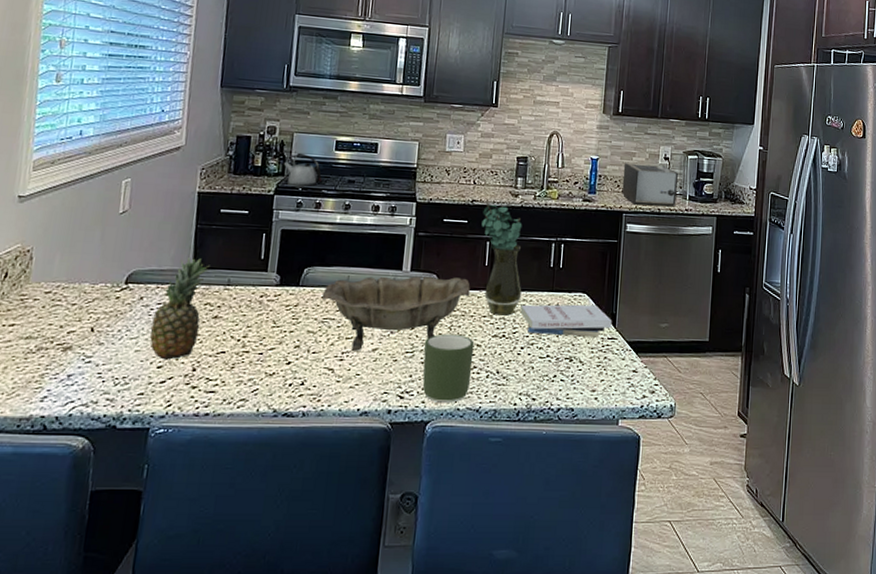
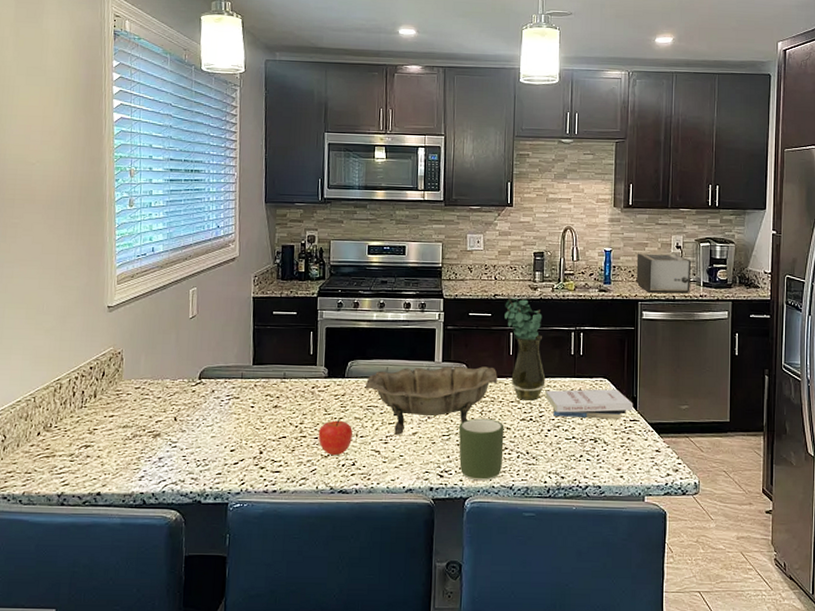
fruit: present [149,258,210,359] -> none [222,355,268,443]
fruit: none [263,332,304,374] -> present [318,419,353,456]
kettle: present [283,152,322,189] -> none [323,258,358,290]

